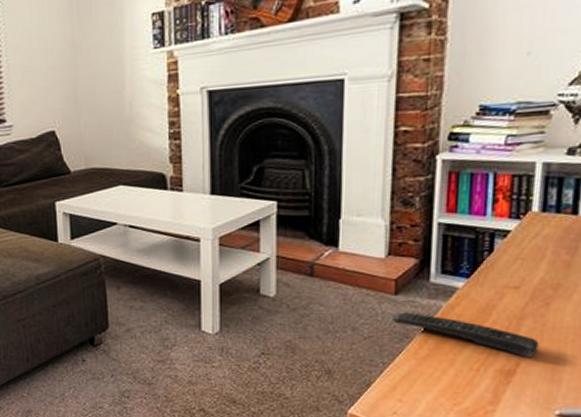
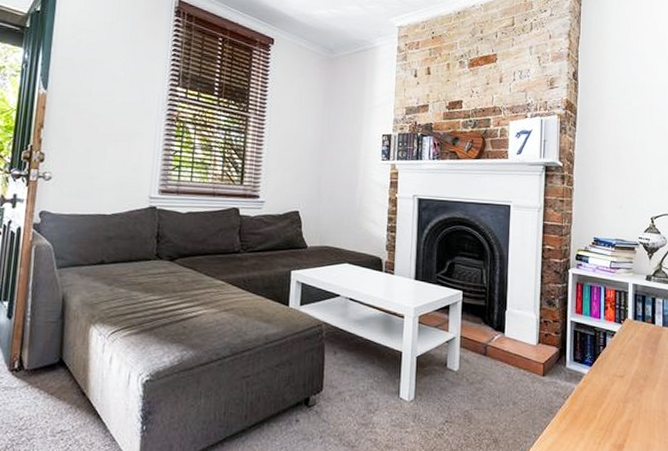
remote control: present [389,312,539,357] -> none [539,391,638,434]

